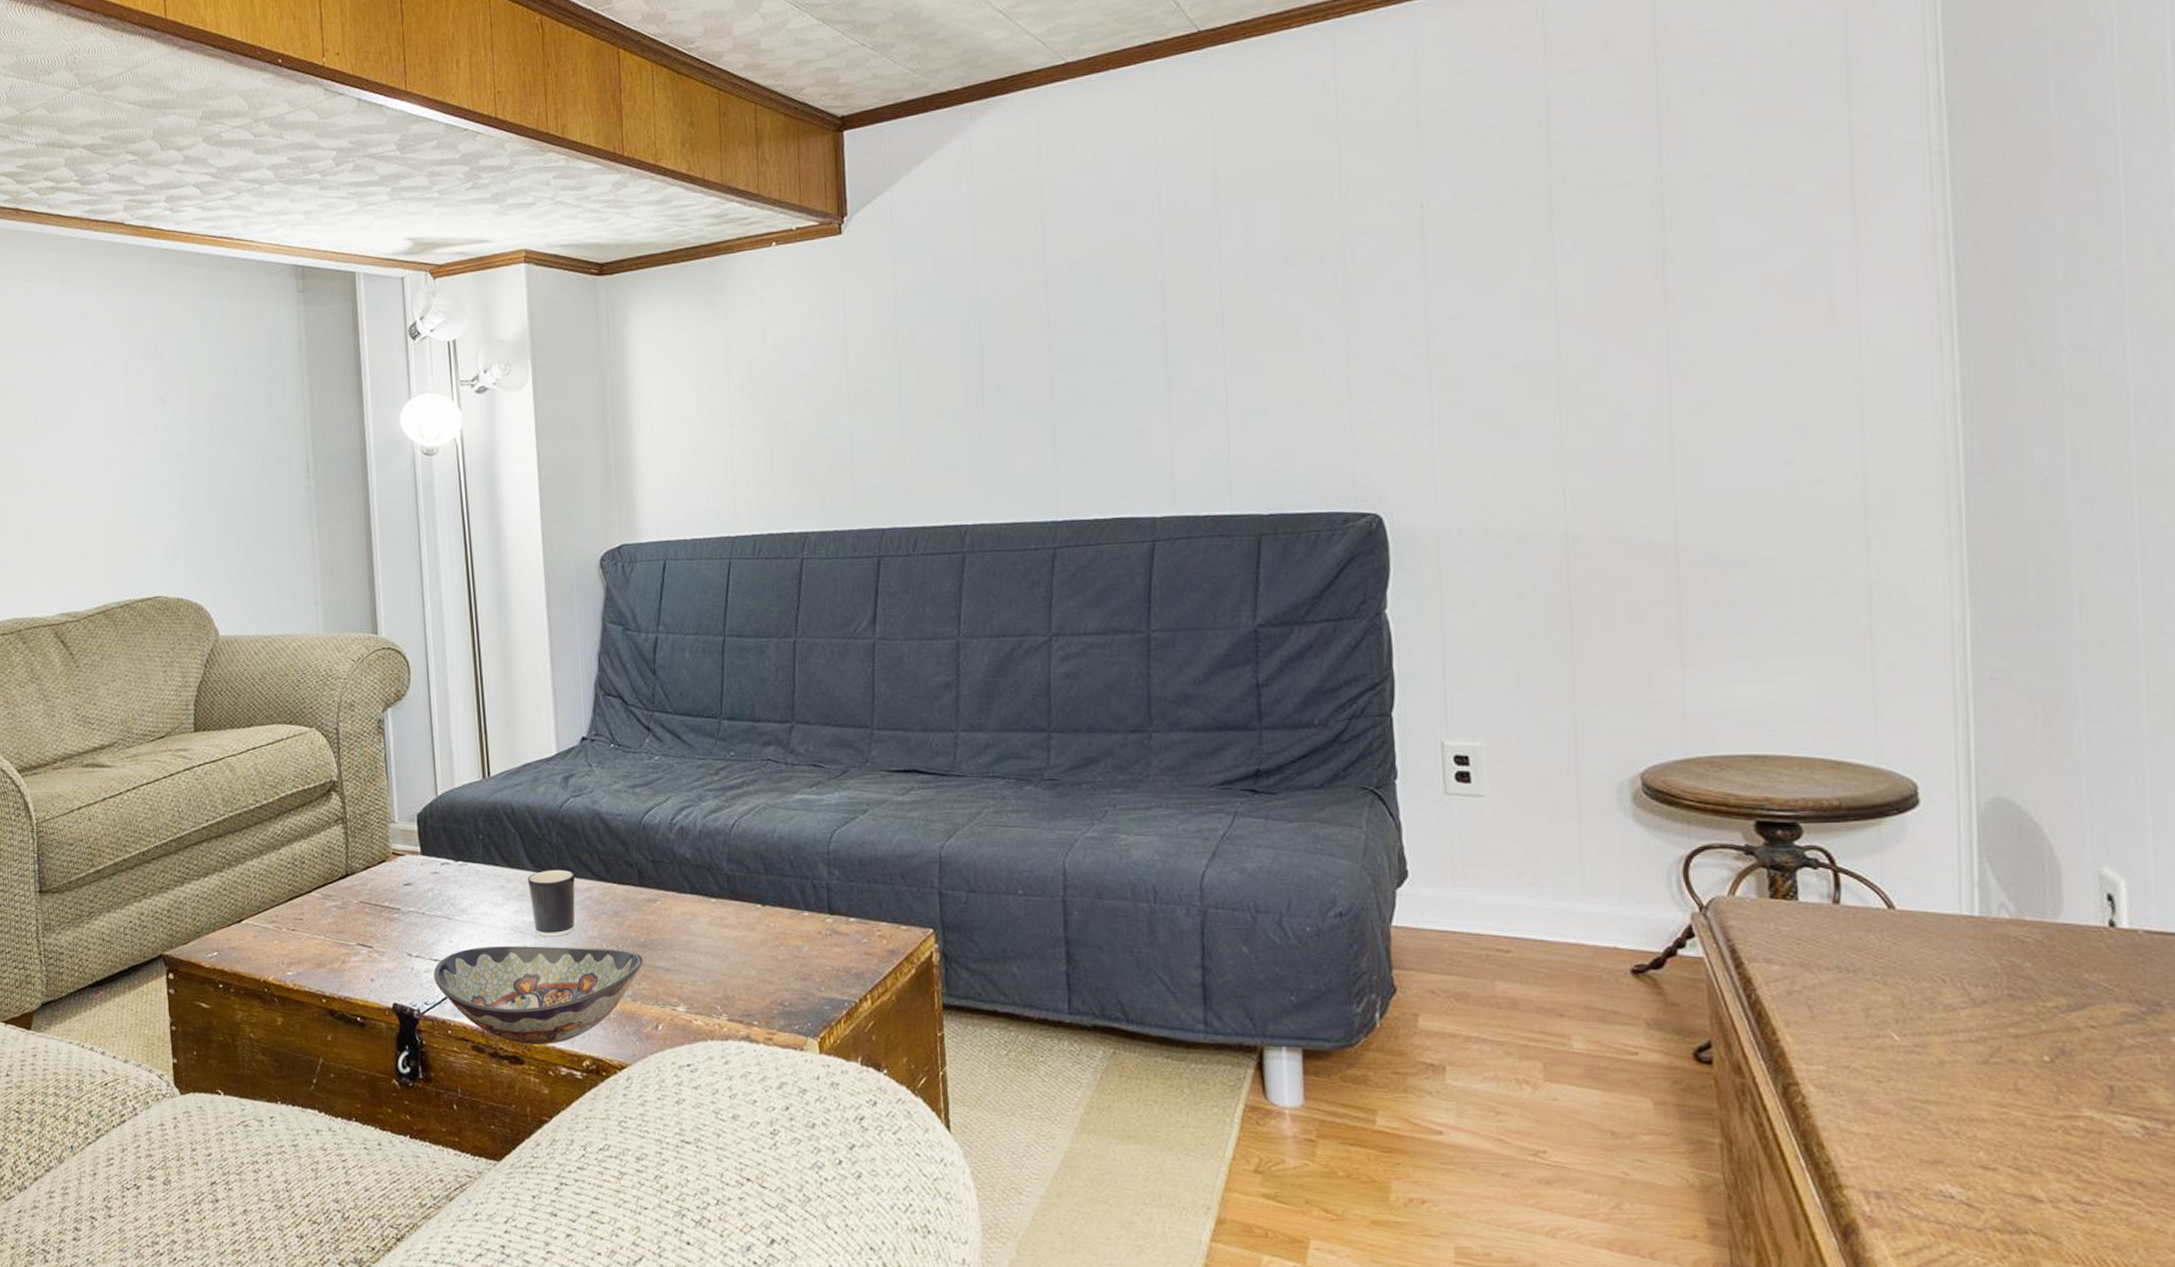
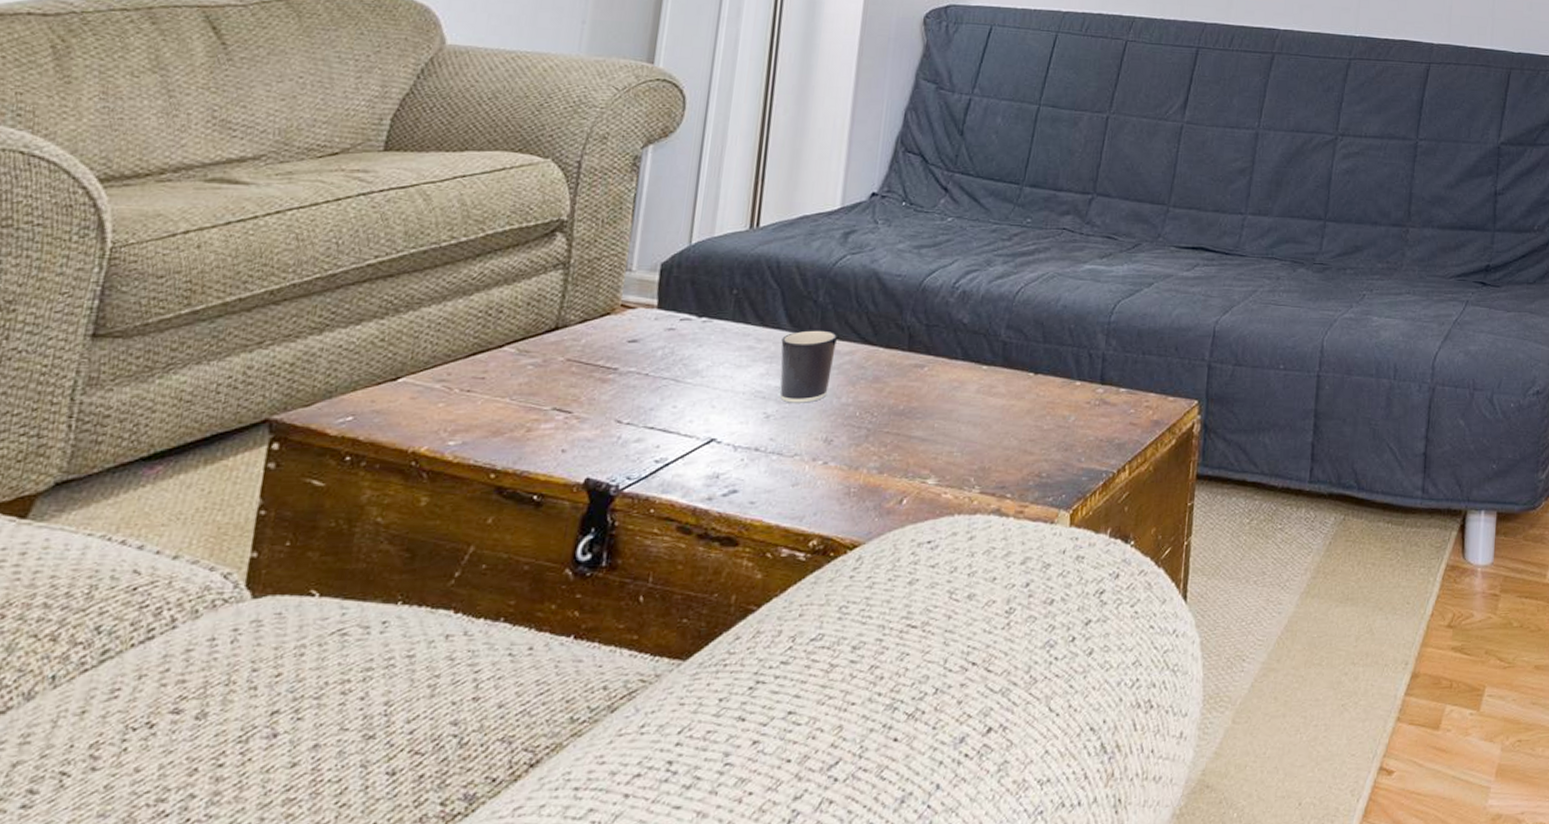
decorative bowl: present [433,946,643,1044] -> none [644,413,898,523]

